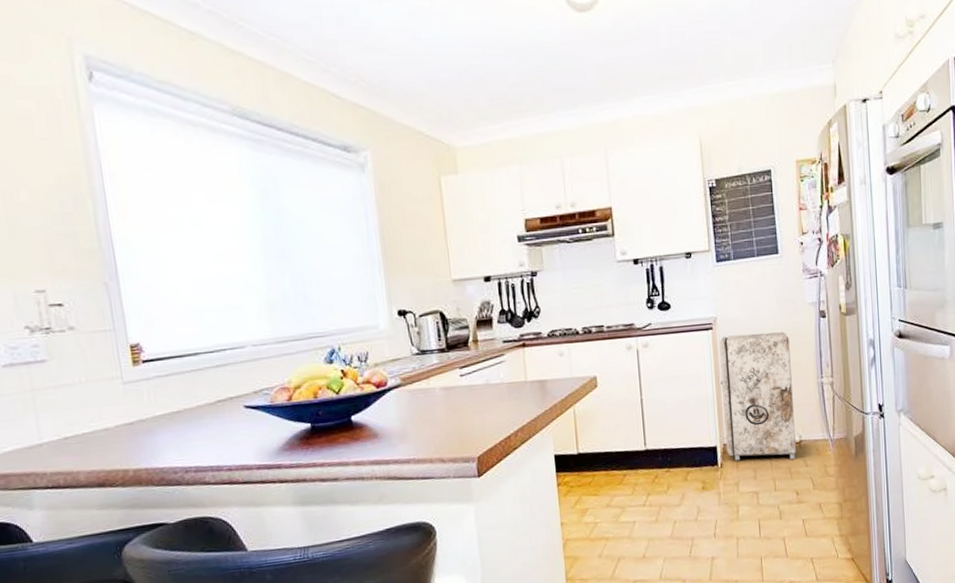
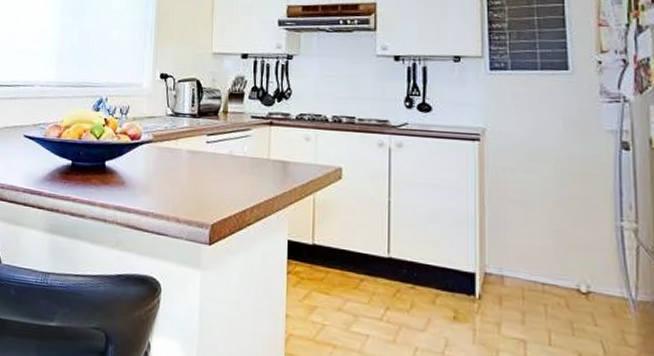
trash can: present [719,332,796,461] -> none [486,151,581,312]

